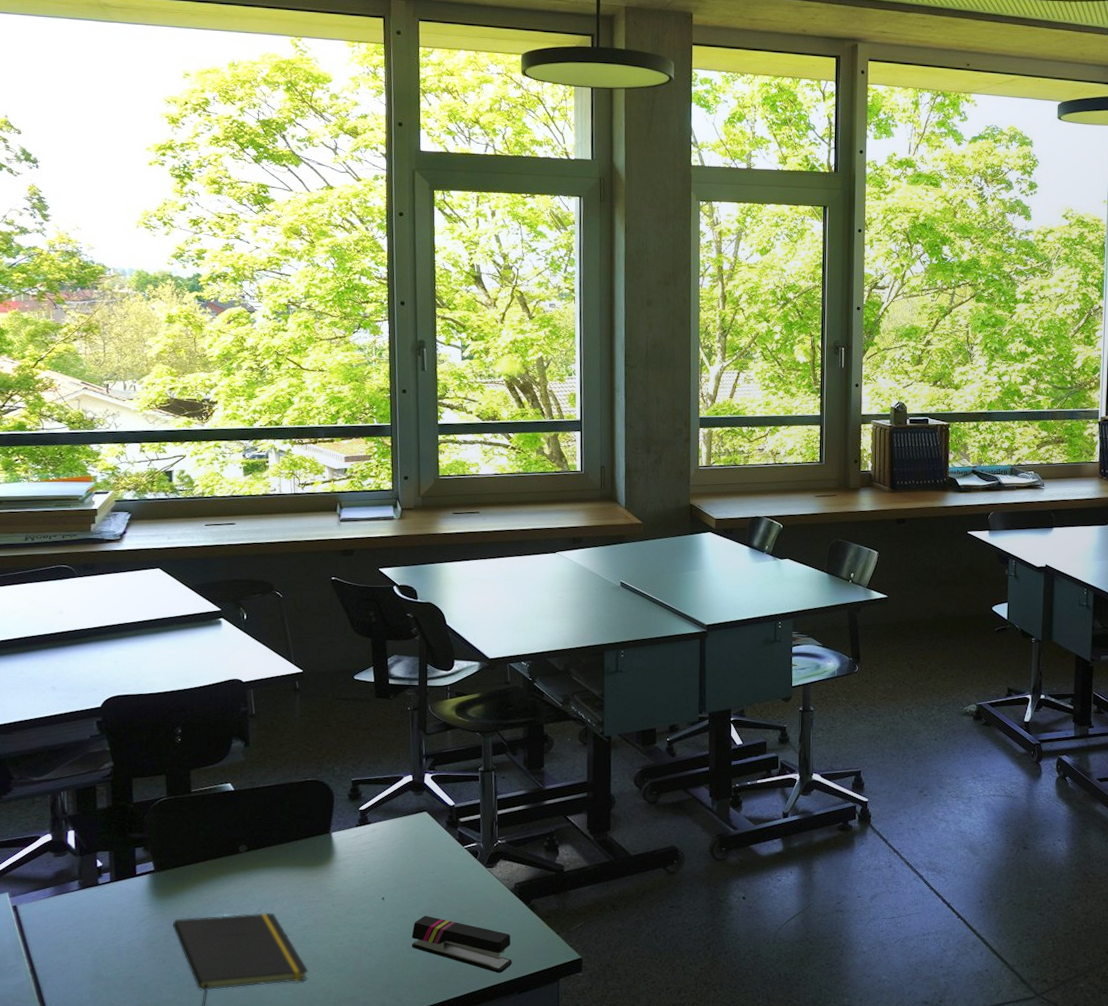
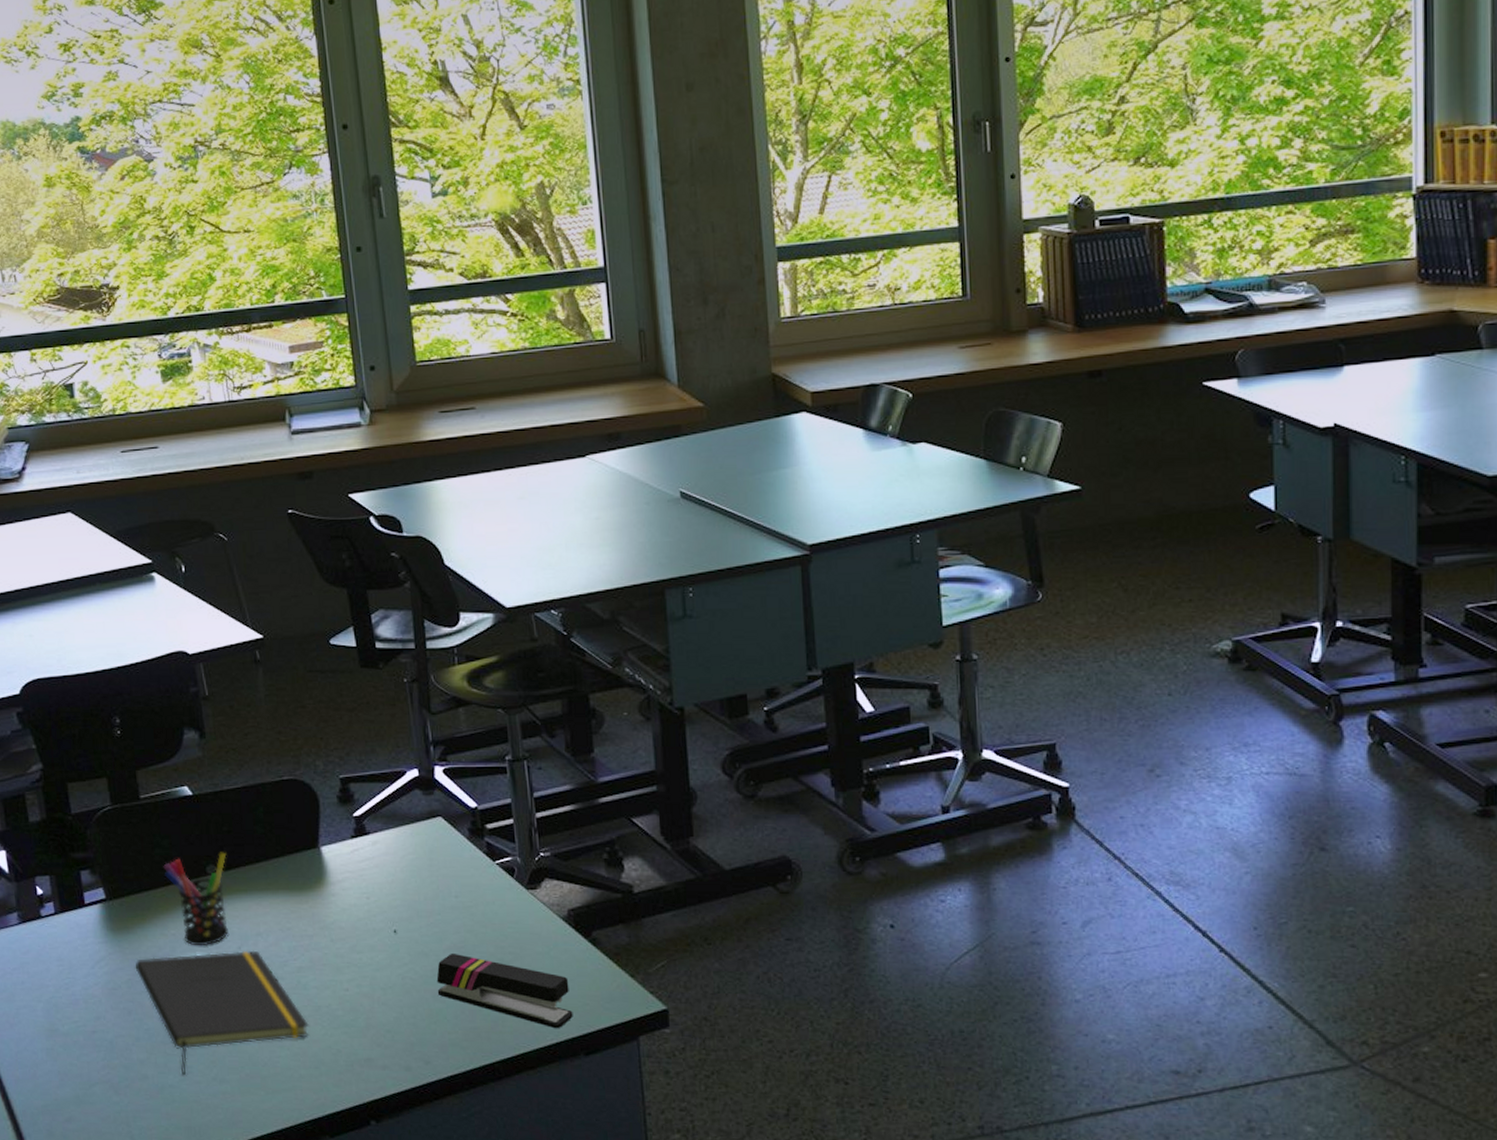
pen holder: none [204,835,257,908] -> present [163,852,228,945]

